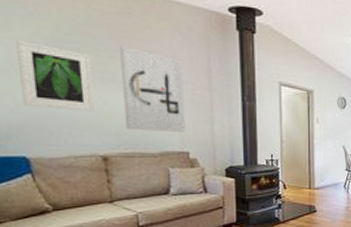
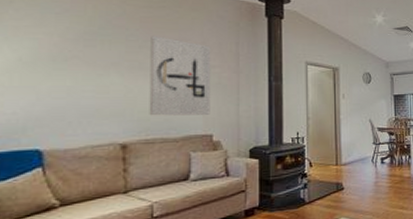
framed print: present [16,39,95,112] -> none [45,35,120,100]

